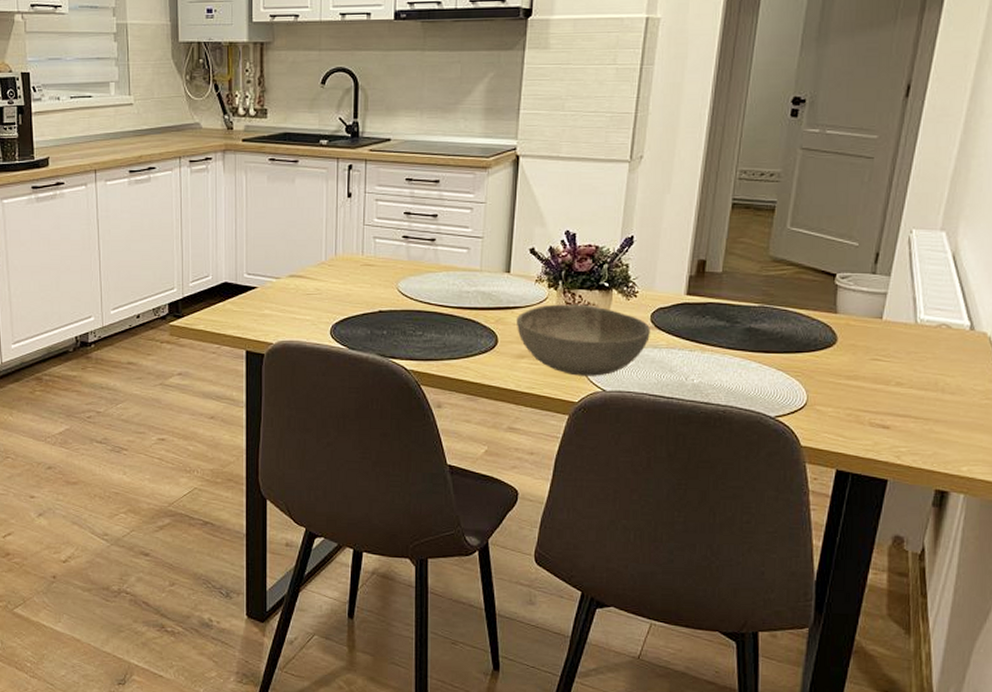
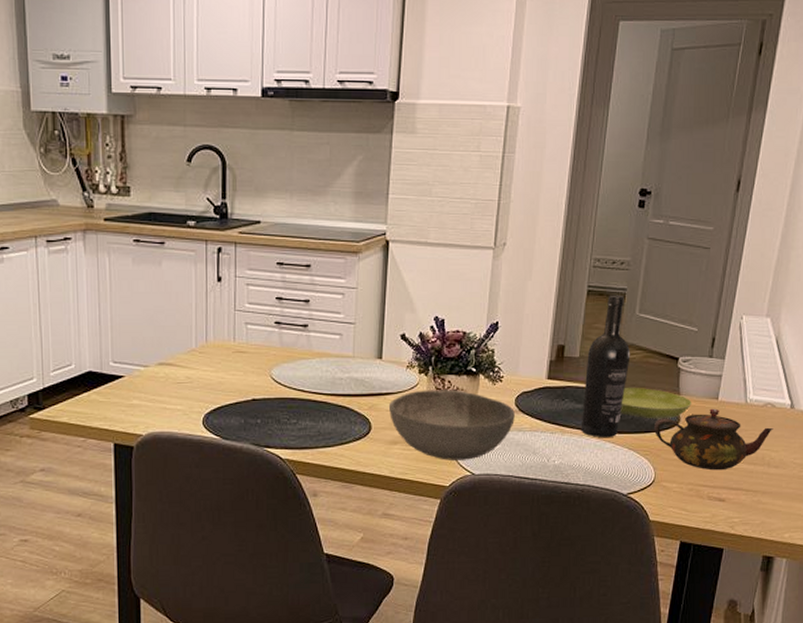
wine bottle: none [723,208,781,356] -> present [580,295,631,437]
saucer: none [768,304,851,339] -> present [620,387,692,419]
teapot: none [807,328,949,395] -> present [654,408,774,471]

